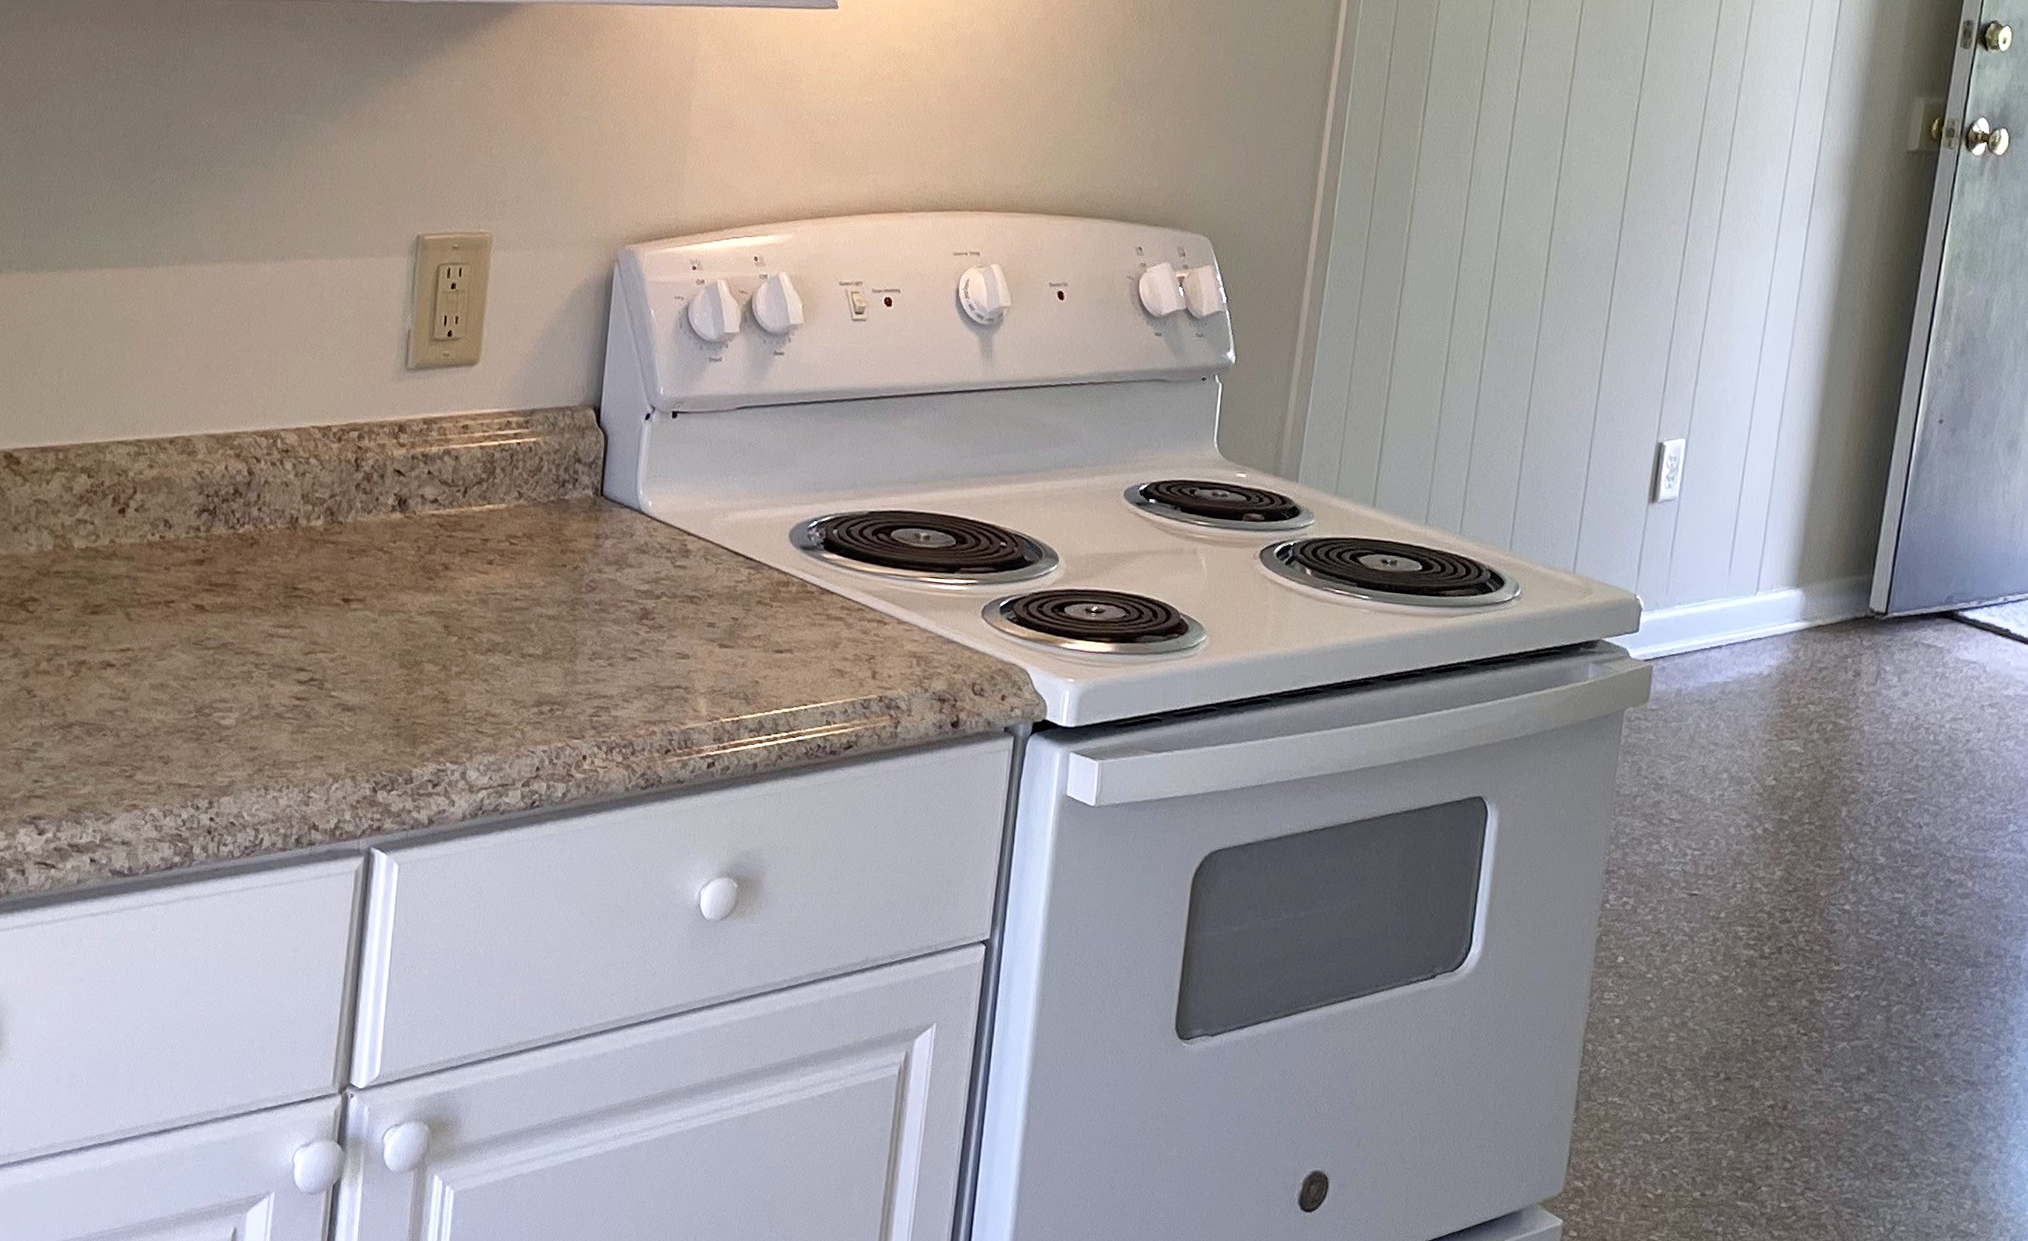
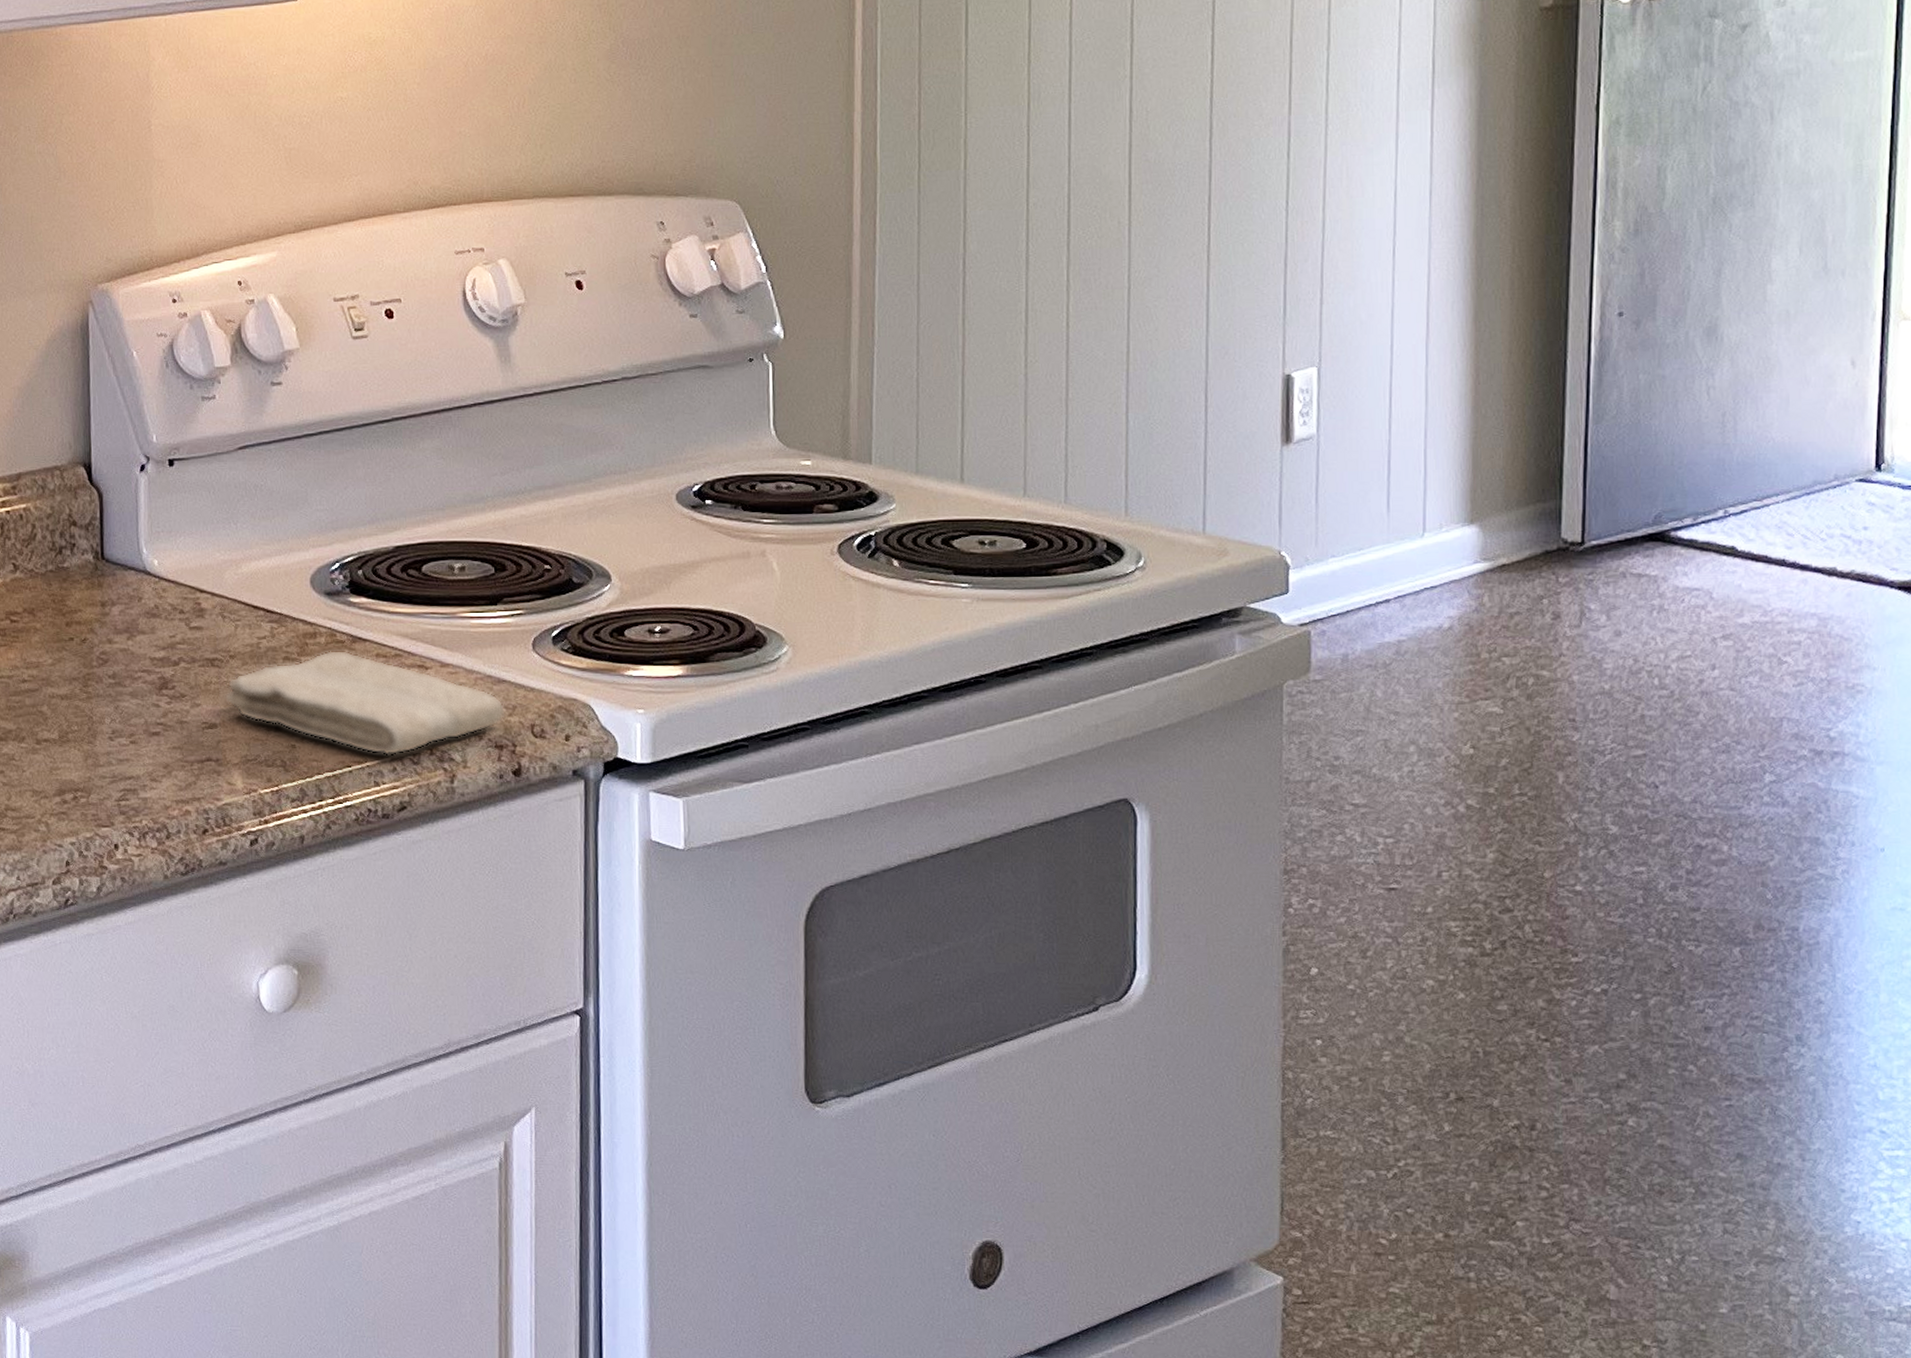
washcloth: none [699,598,951,699] -> present [224,650,506,755]

